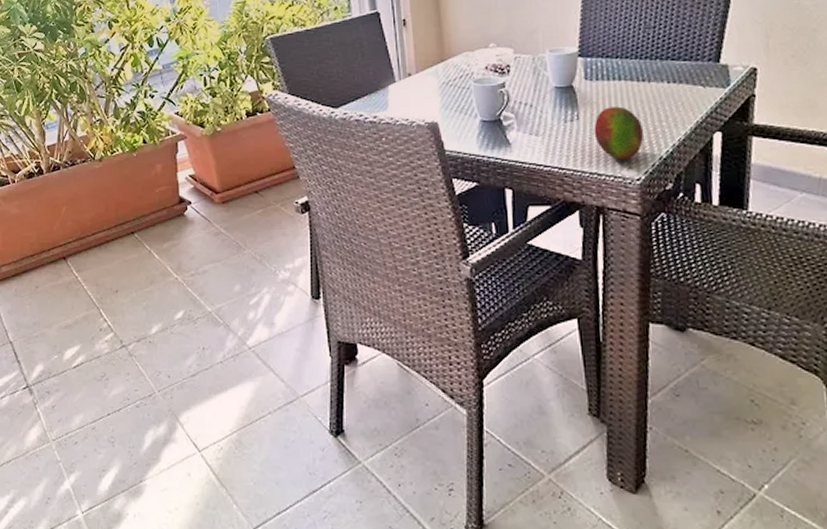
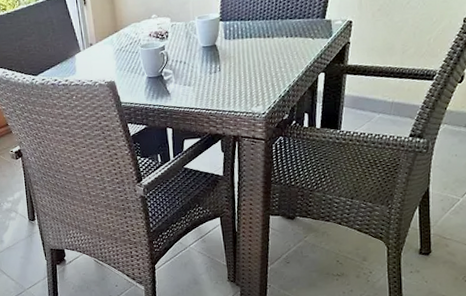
fruit: present [594,106,643,160] -> none [231,58,268,100]

